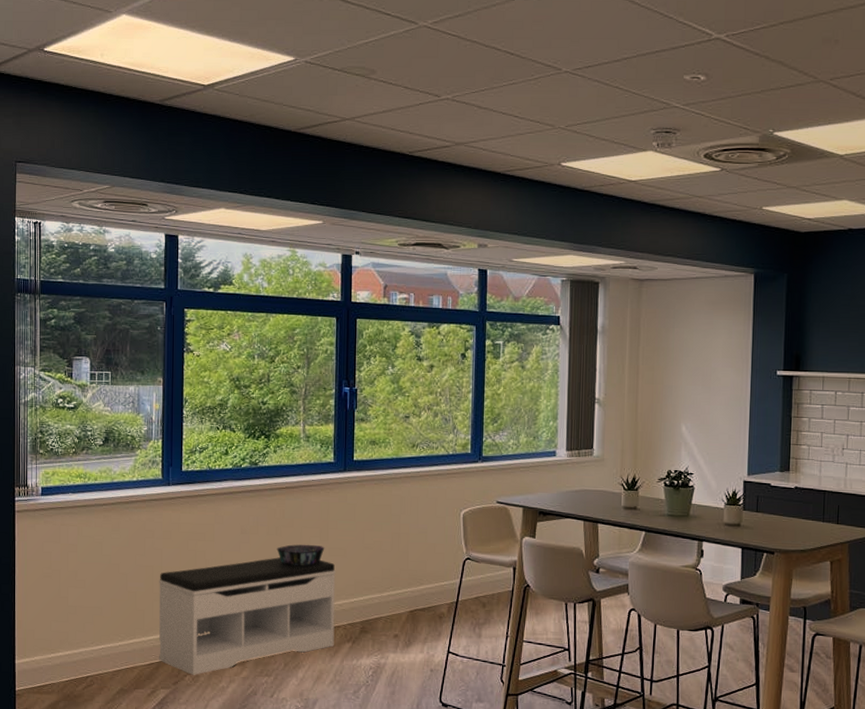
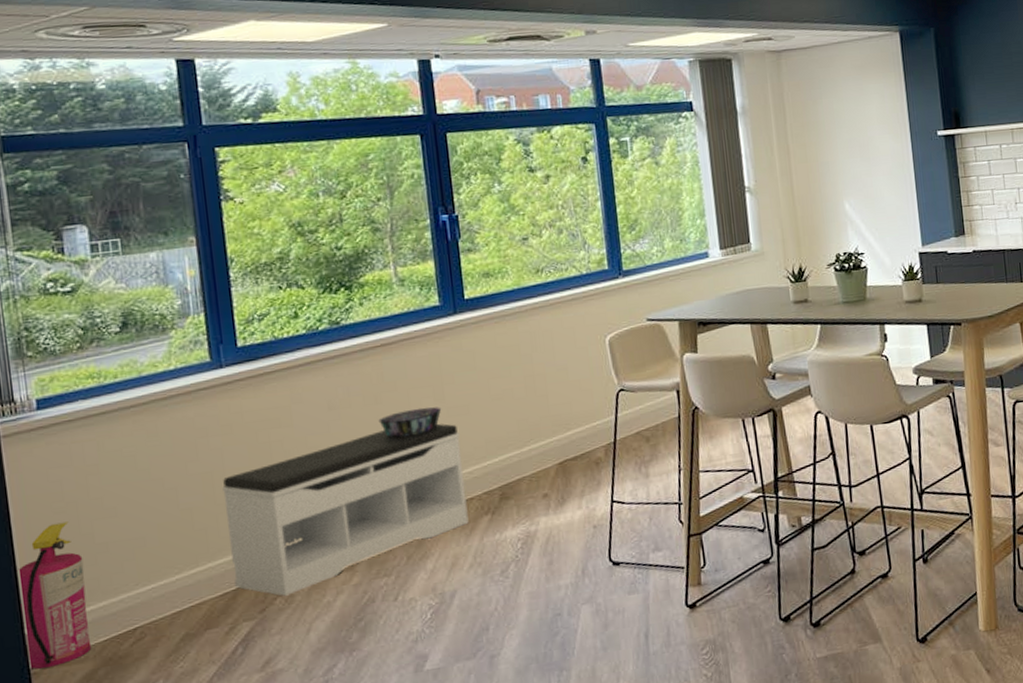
fire extinguisher: none [15,584,59,693] -> present [16,521,92,670]

